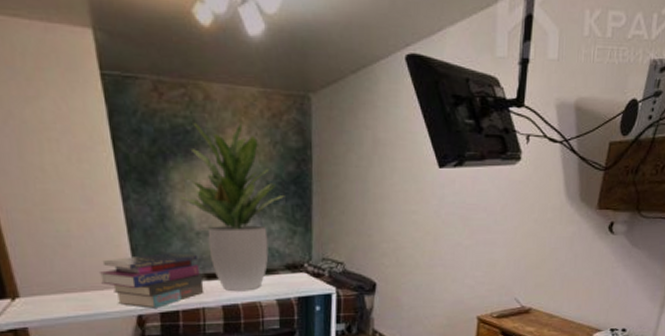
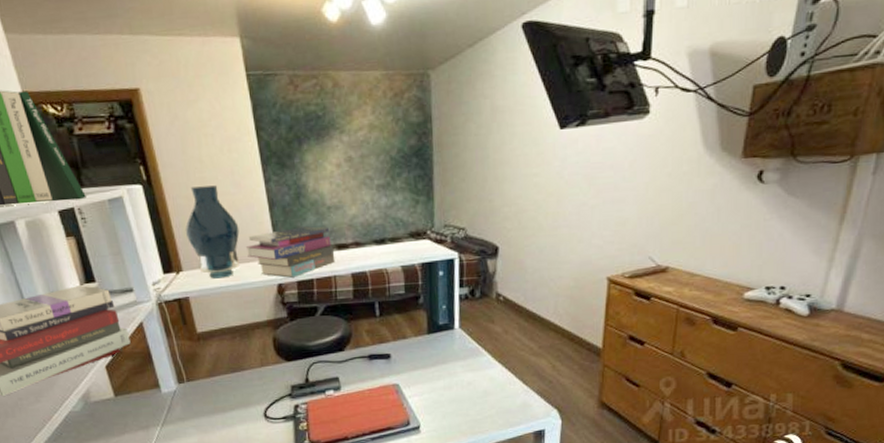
vase: none [22,200,92,307] -> present [185,185,240,279]
potted plant: present [179,121,285,292] -> none [313,103,408,260]

